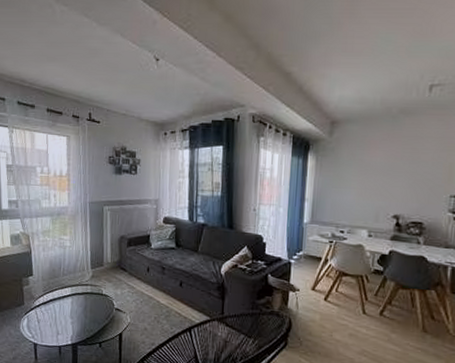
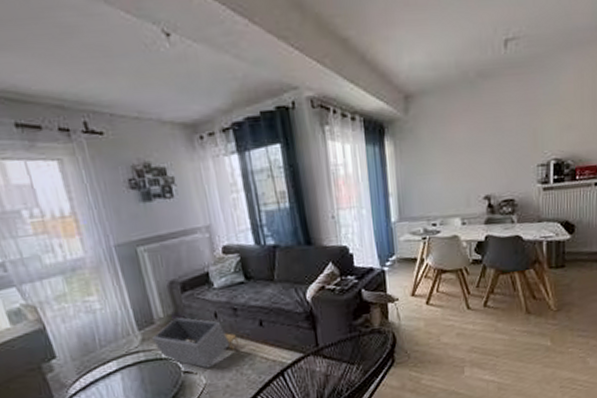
storage bin: none [99,264,162,311] -> present [152,317,240,368]

